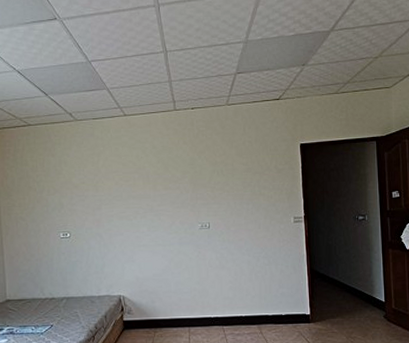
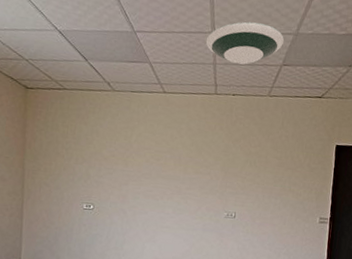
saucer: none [158,37,234,78] -> present [205,22,284,65]

